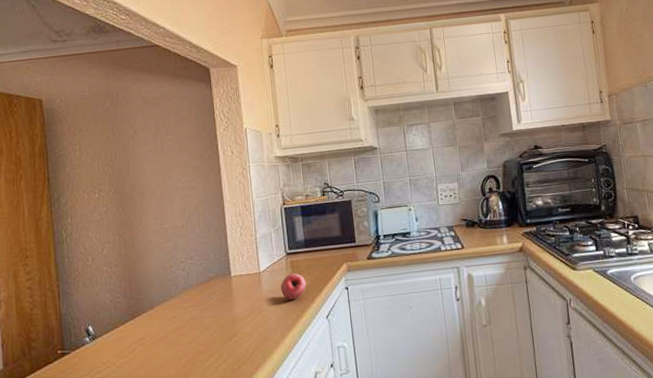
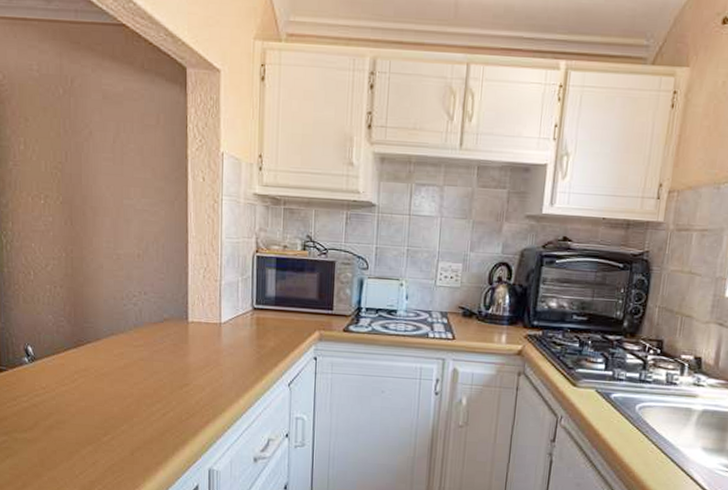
fruit: present [281,273,307,300] -> none [242,331,271,360]

